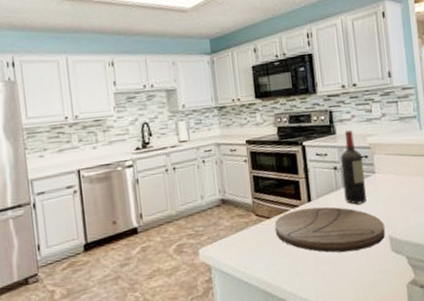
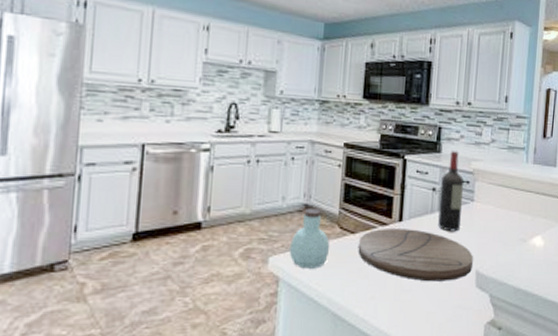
jar: none [214,201,251,256] -> present [289,209,330,269]

